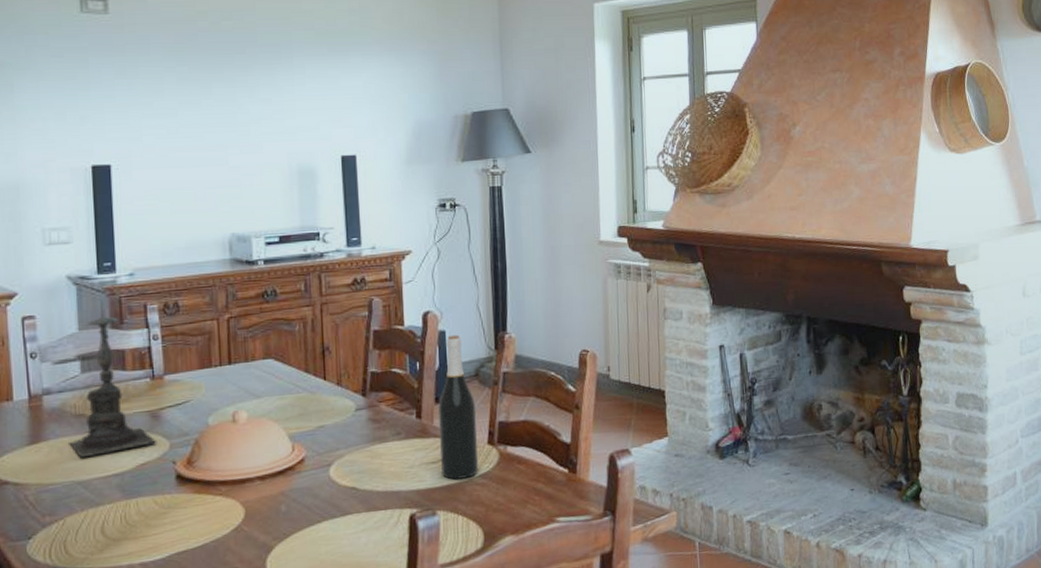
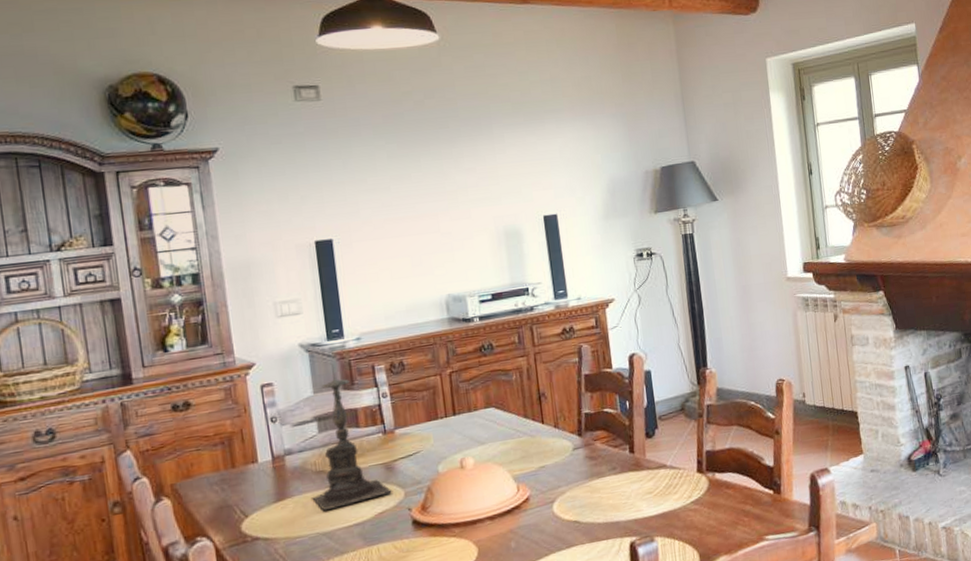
wine bottle: present [438,334,478,480] -> none [649,373,690,508]

